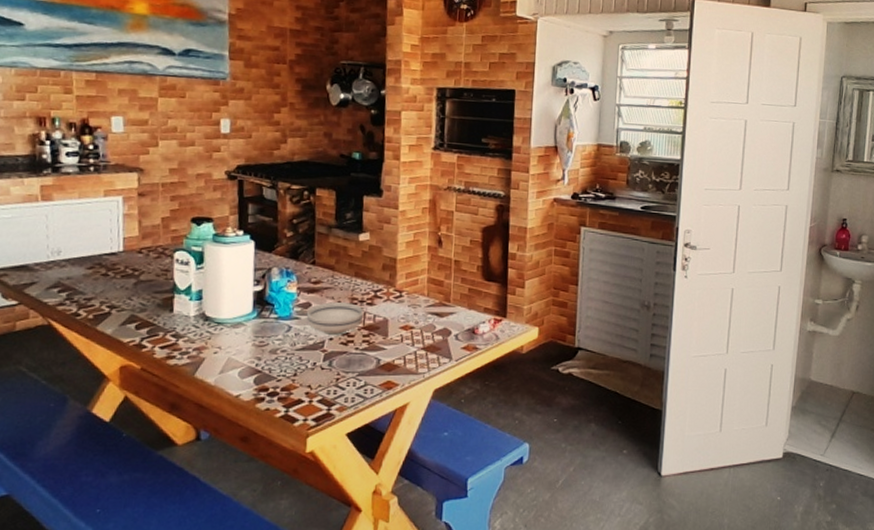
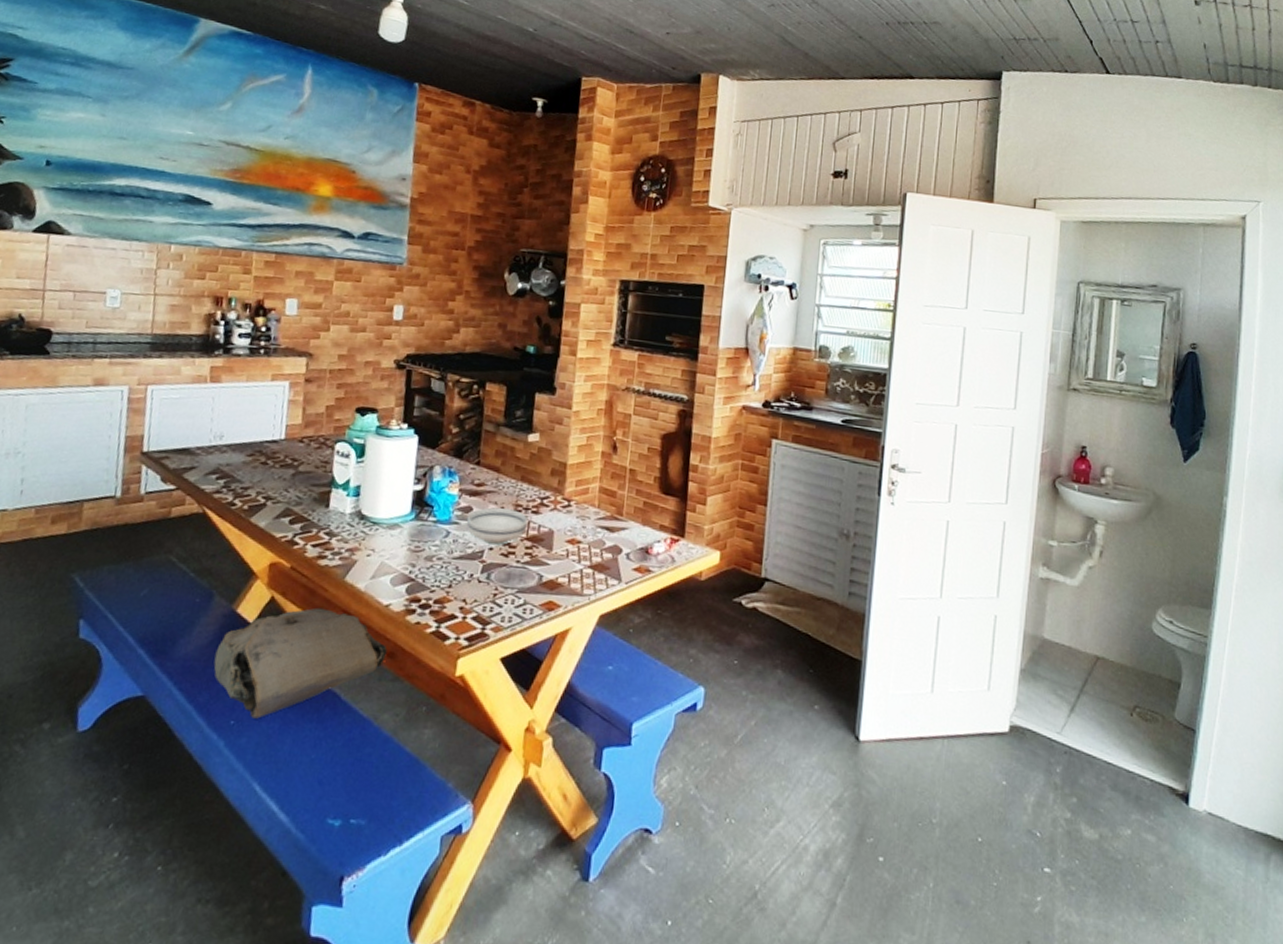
bag: none [74,403,241,505] -> present [213,607,387,719]

